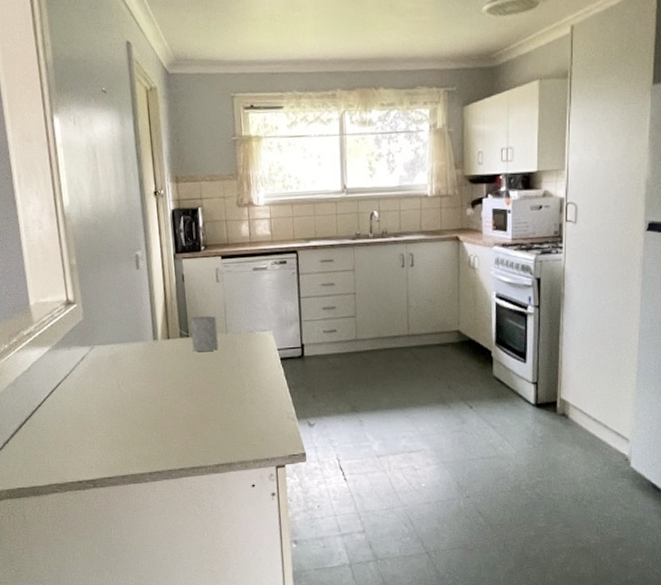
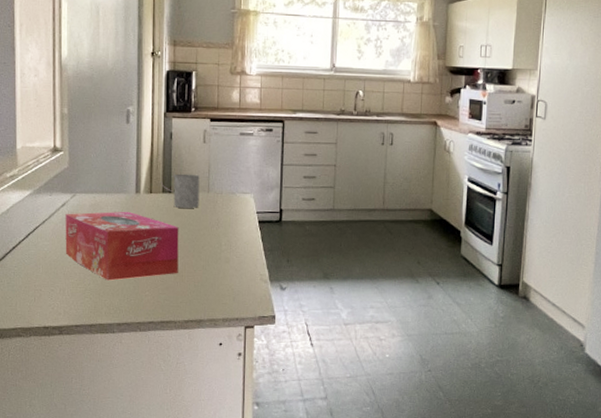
tissue box: none [86,359,204,431] -> present [65,211,179,281]

